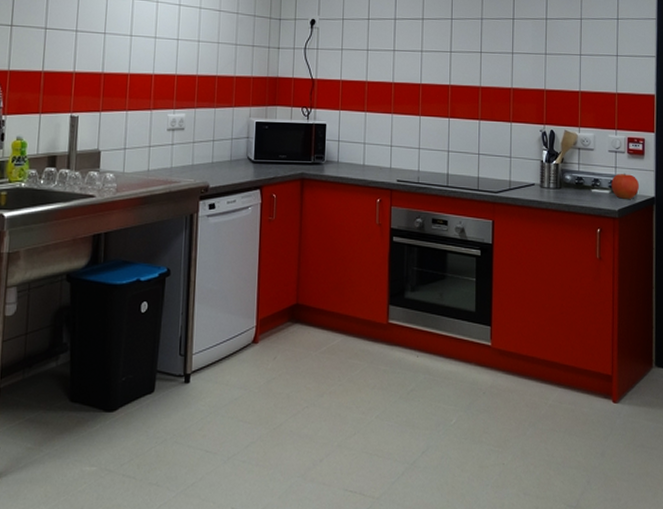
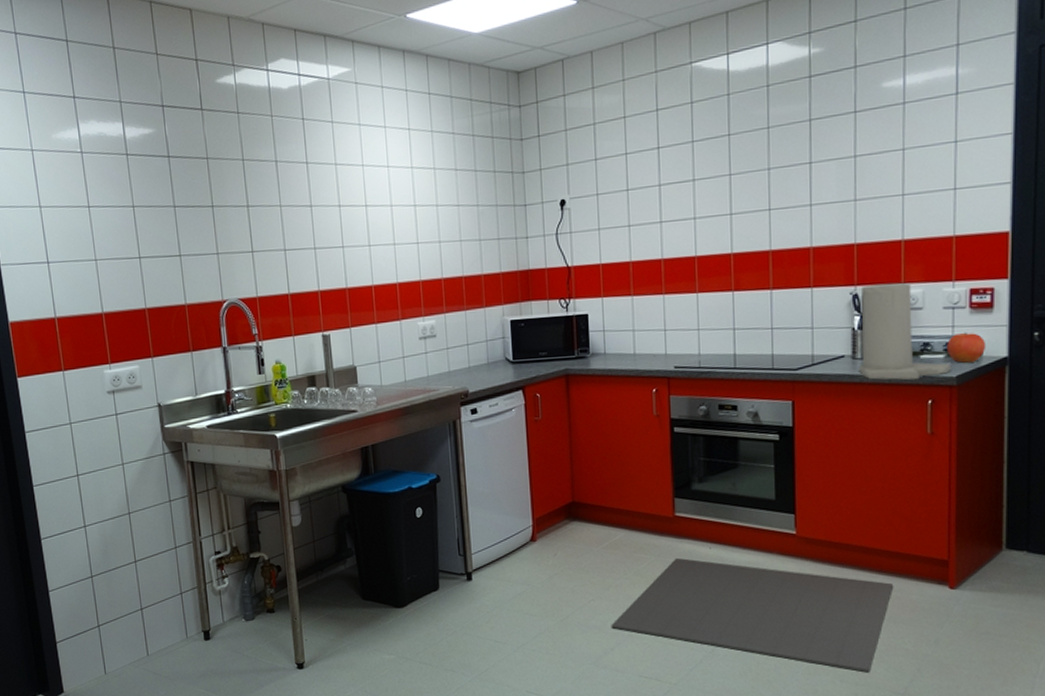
floor mat: none [321,365,569,485] -> present [611,557,894,673]
paper towel: none [545,125,615,211] -> present [859,282,952,381]

